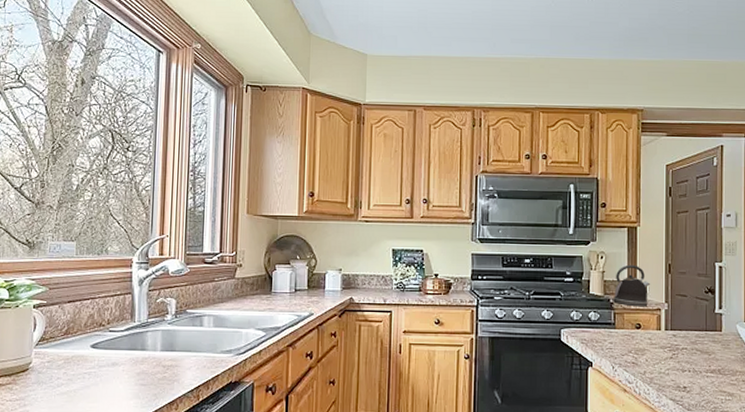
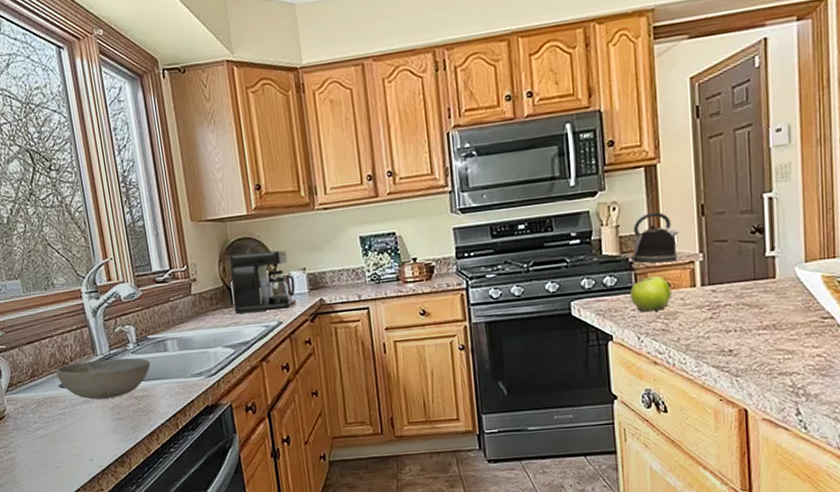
bowl: none [90,326,184,364] -> present [55,357,151,400]
coffee maker: none [272,248,330,304] -> present [228,250,296,315]
fruit: none [609,317,642,346] -> present [630,276,672,312]

